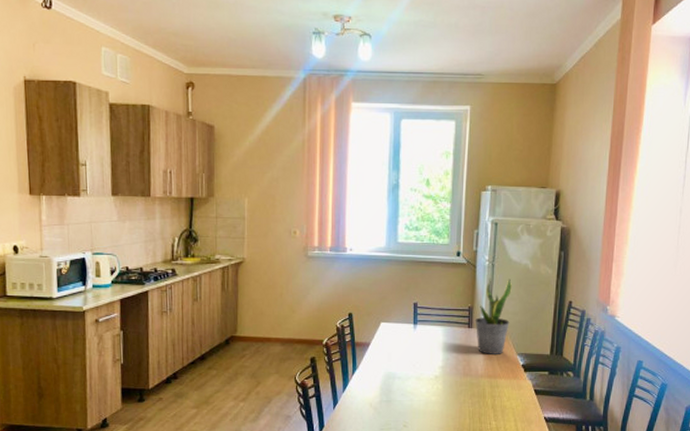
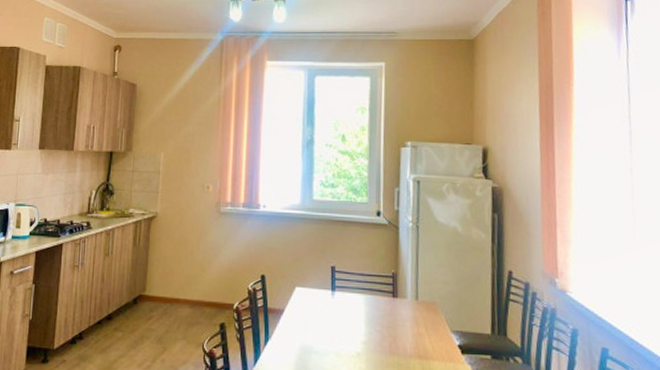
potted plant: present [475,277,512,356] -> none [400,240,440,332]

